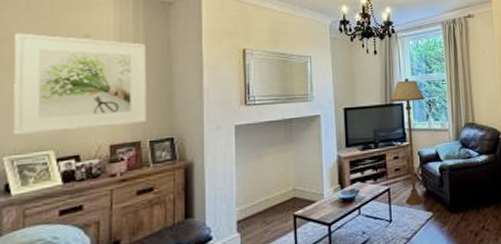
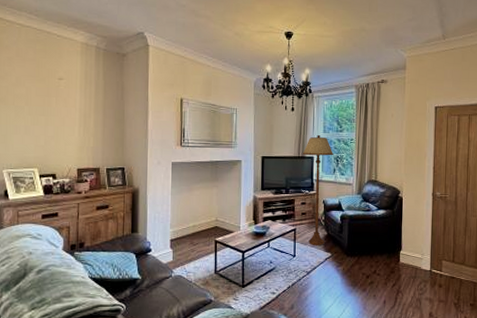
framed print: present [13,33,147,135] -> none [8,73,105,154]

